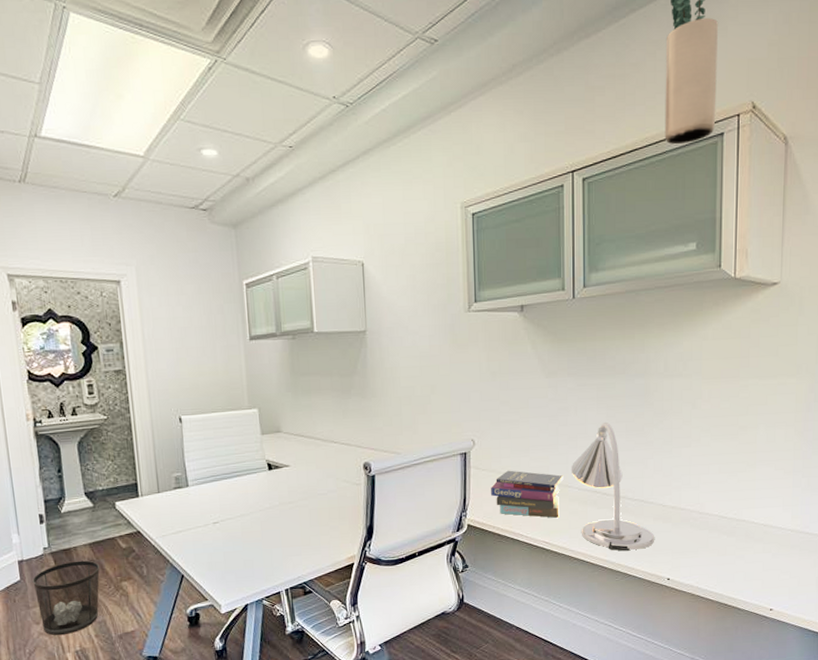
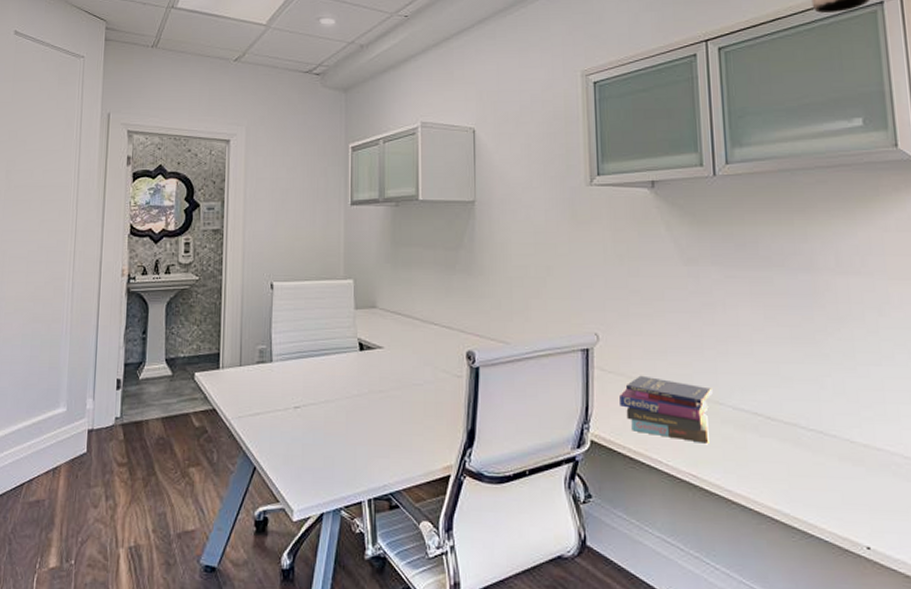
waste bin: present [32,560,100,635] -> none [98,436,169,525]
table lamp: present [571,423,654,551] -> none [721,325,843,500]

